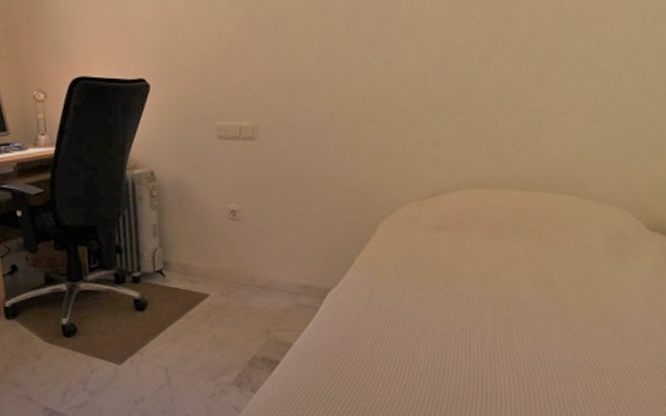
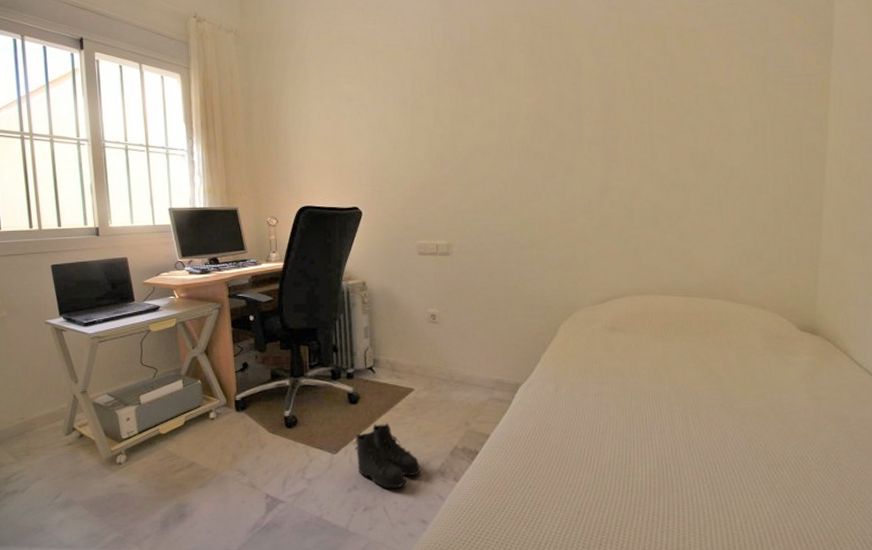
boots: none [142,331,216,401] -> present [355,423,421,490]

